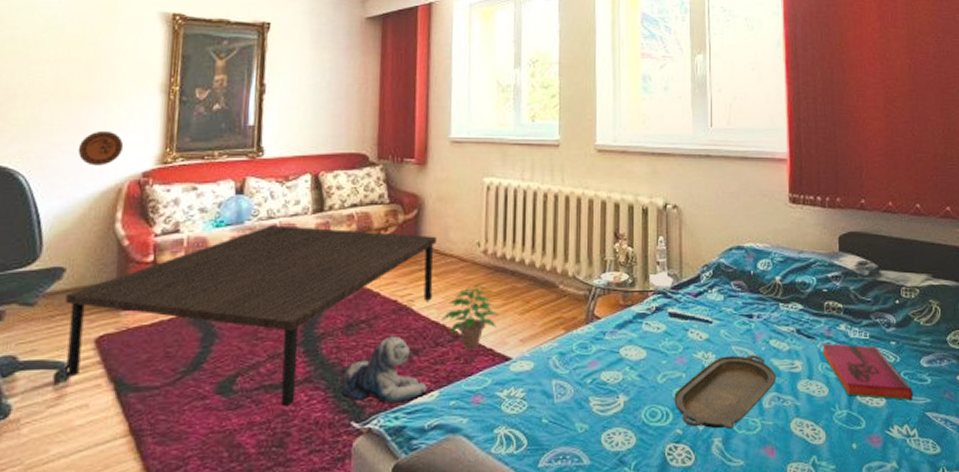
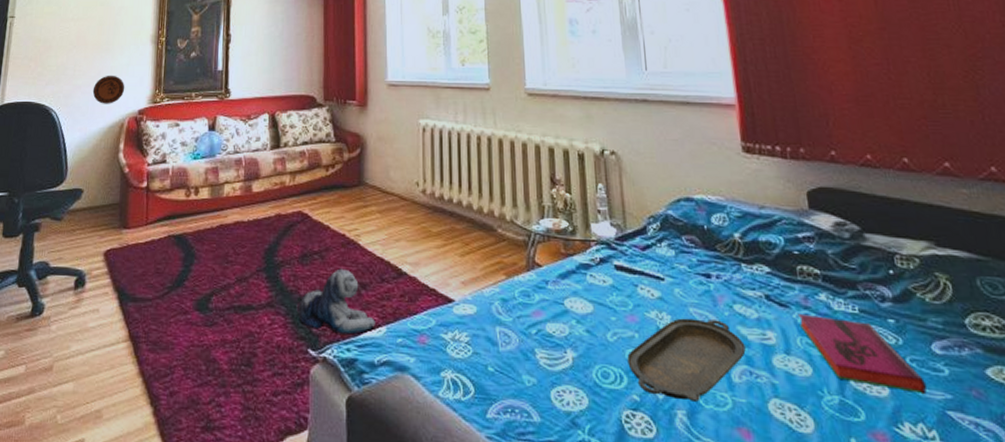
coffee table: present [65,225,436,407] -> none [82,159,378,329]
potted plant: present [442,283,500,350] -> none [386,222,441,289]

